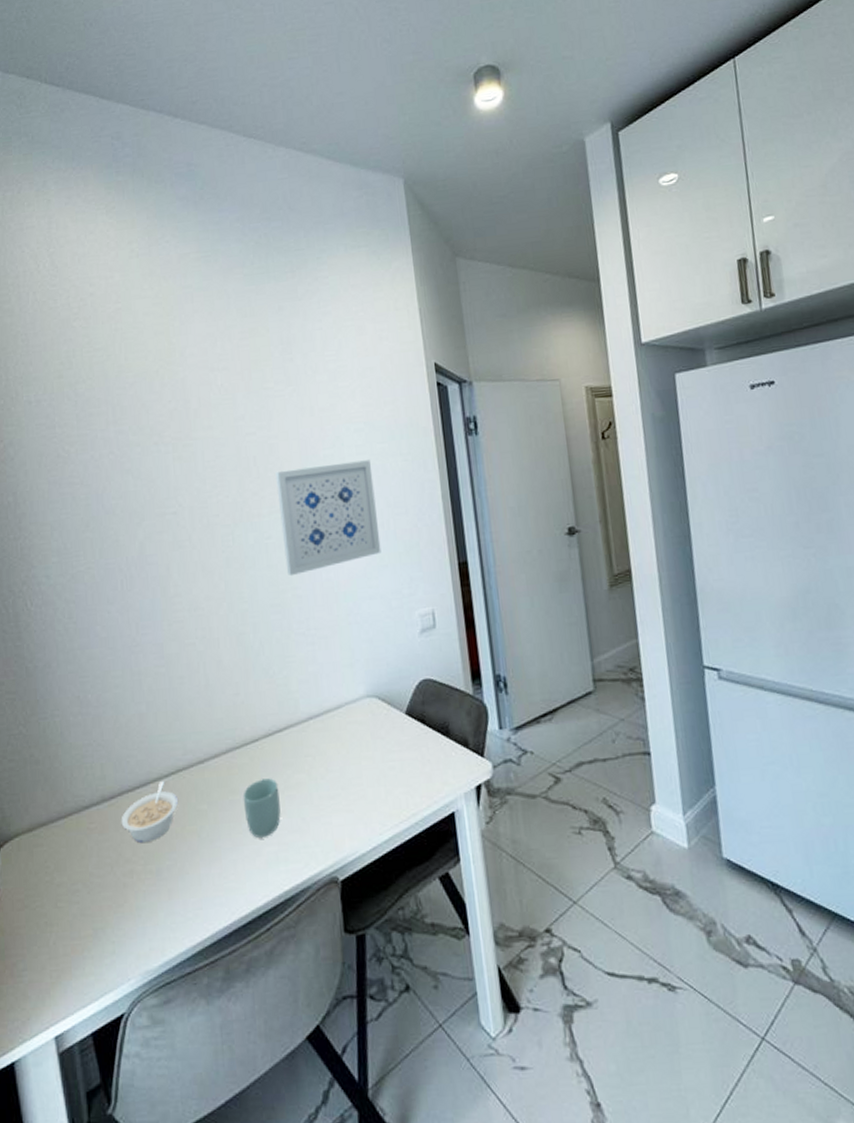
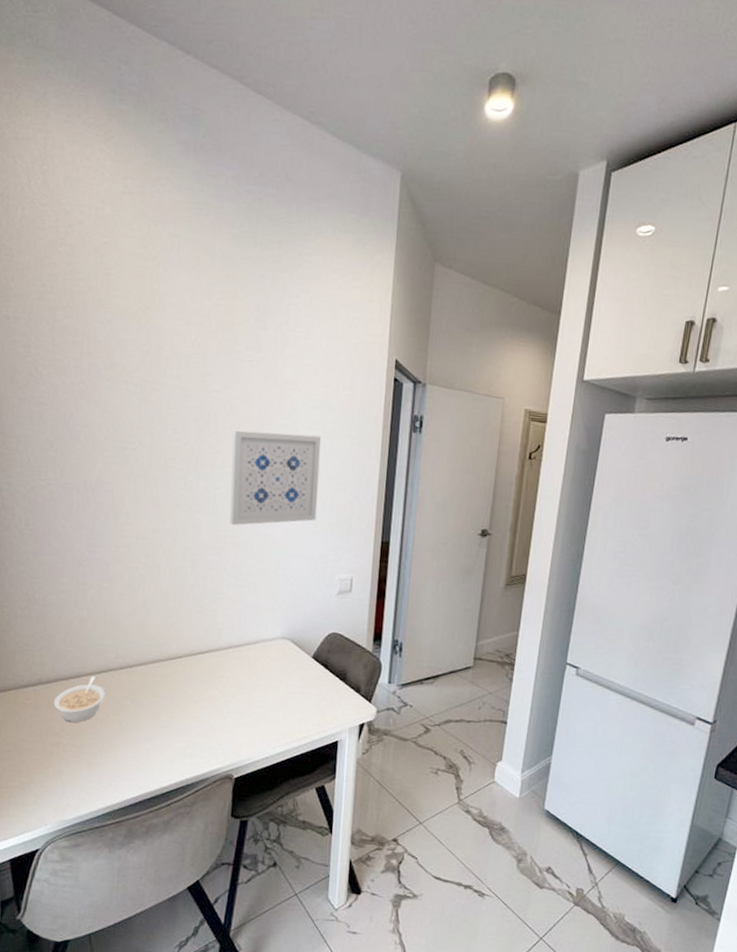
cup: present [243,778,281,838] -> none [162,689,194,735]

